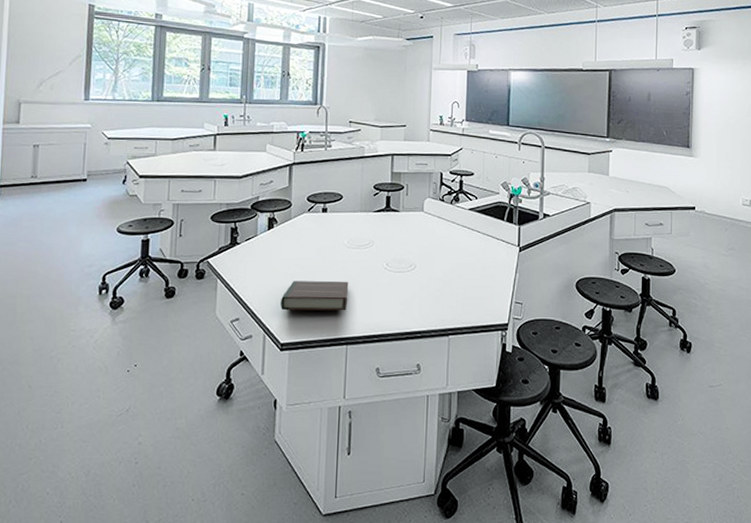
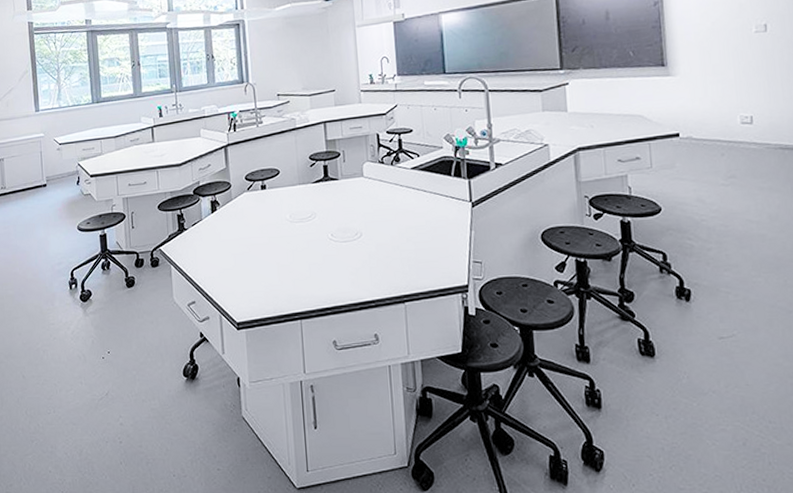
book: present [281,281,349,311] -> none [232,256,297,291]

